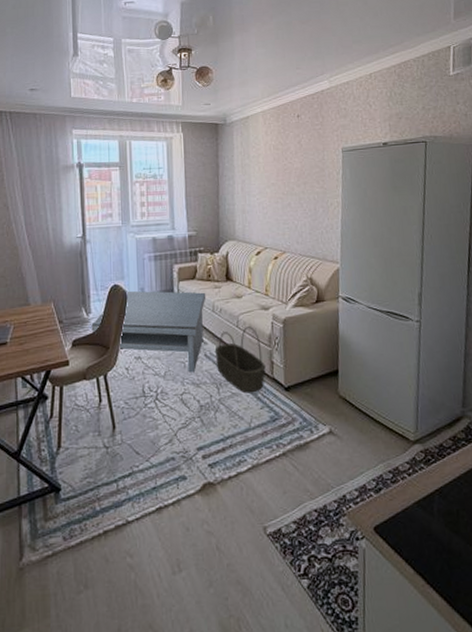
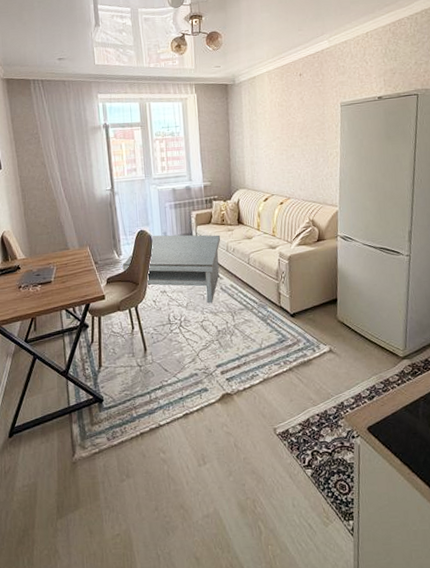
basket: present [216,326,266,393] -> none [230,263,274,320]

